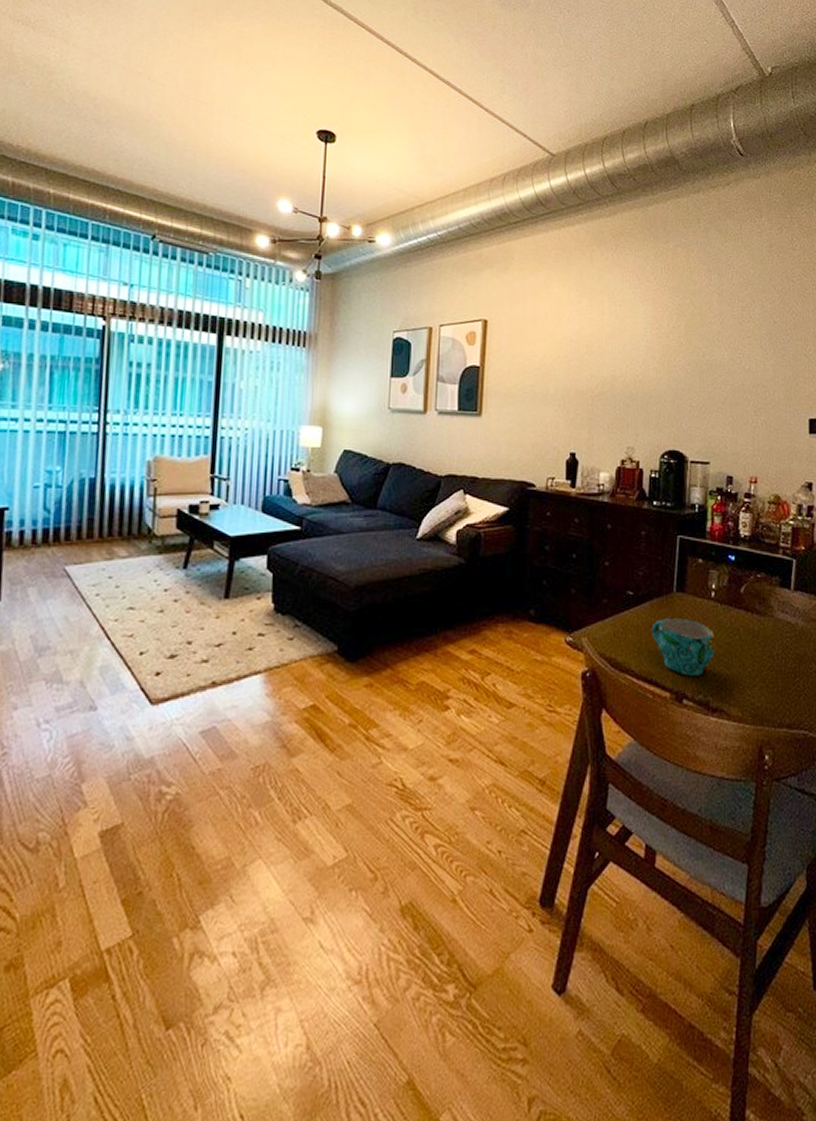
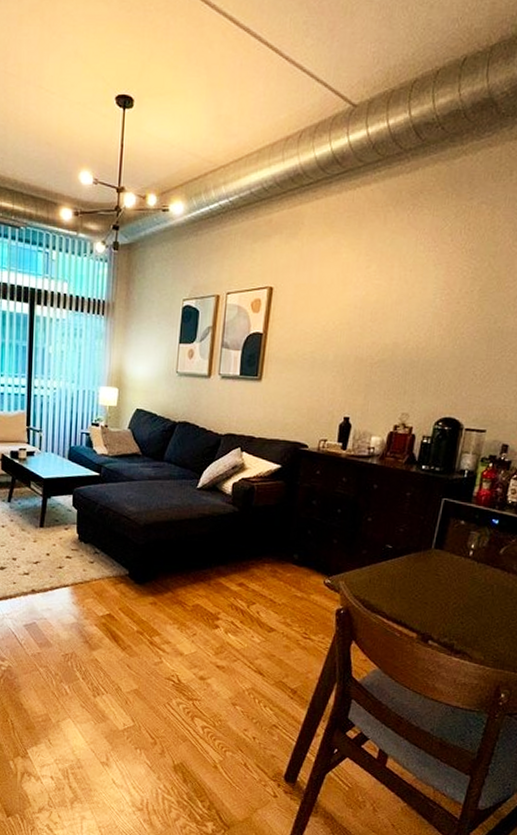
cup: present [651,617,716,676] -> none [405,570,468,622]

